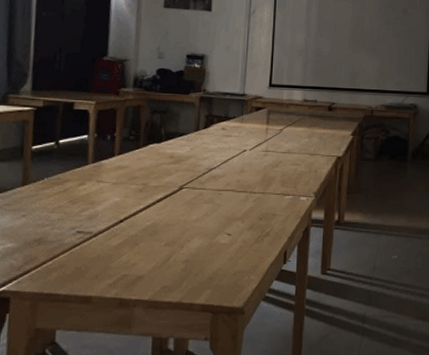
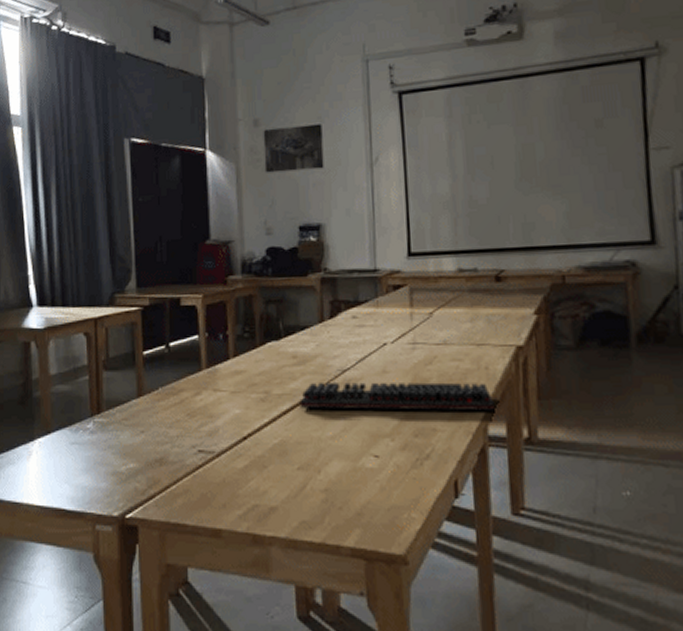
keyboard: none [172,178,318,202] -> present [299,382,495,412]

